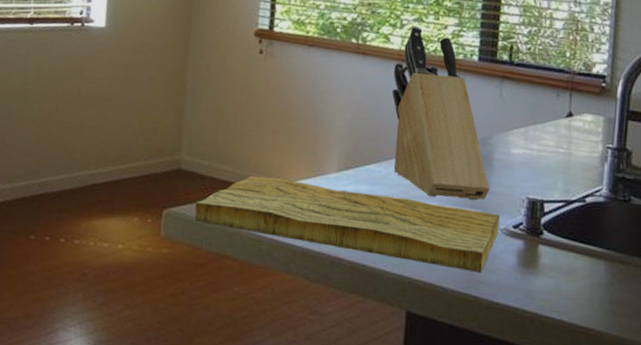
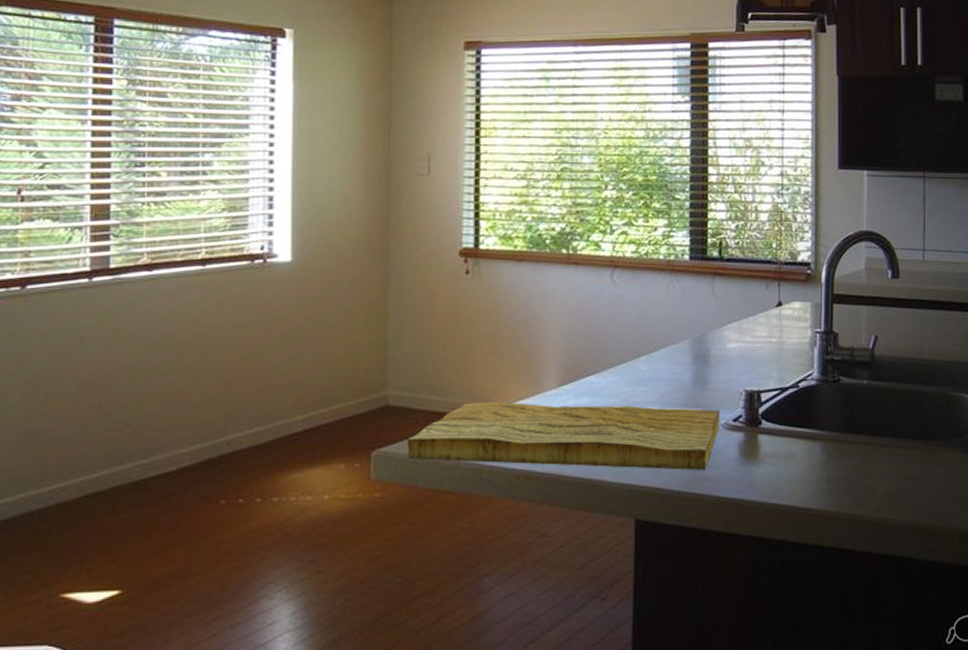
knife block: present [391,26,490,201] -> none [606,231,708,402]

